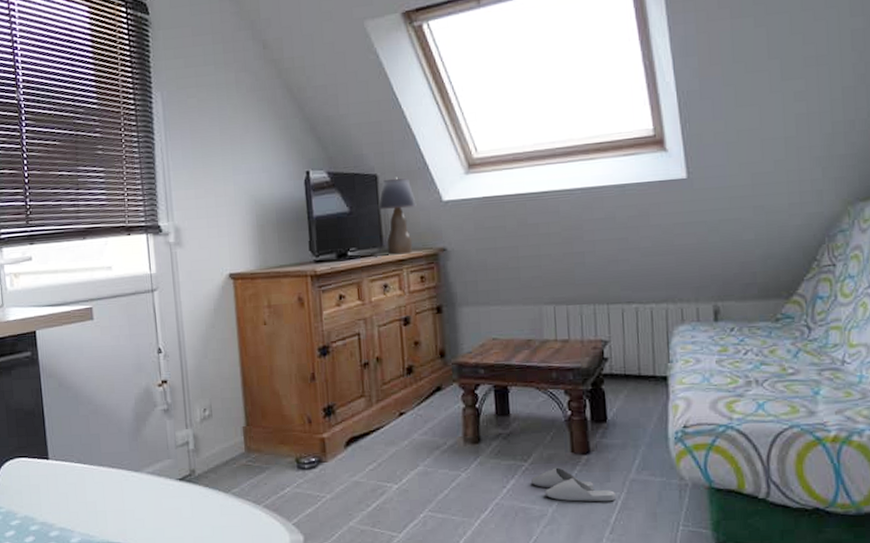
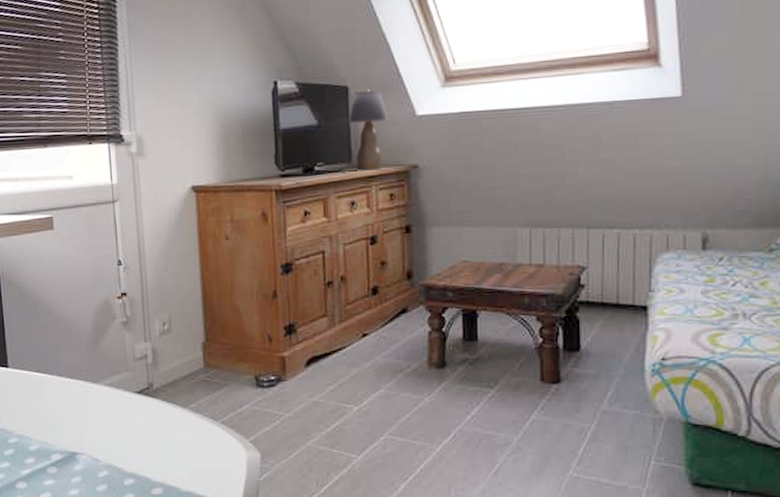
slippers: present [531,467,616,502] -> none [497,396,585,433]

